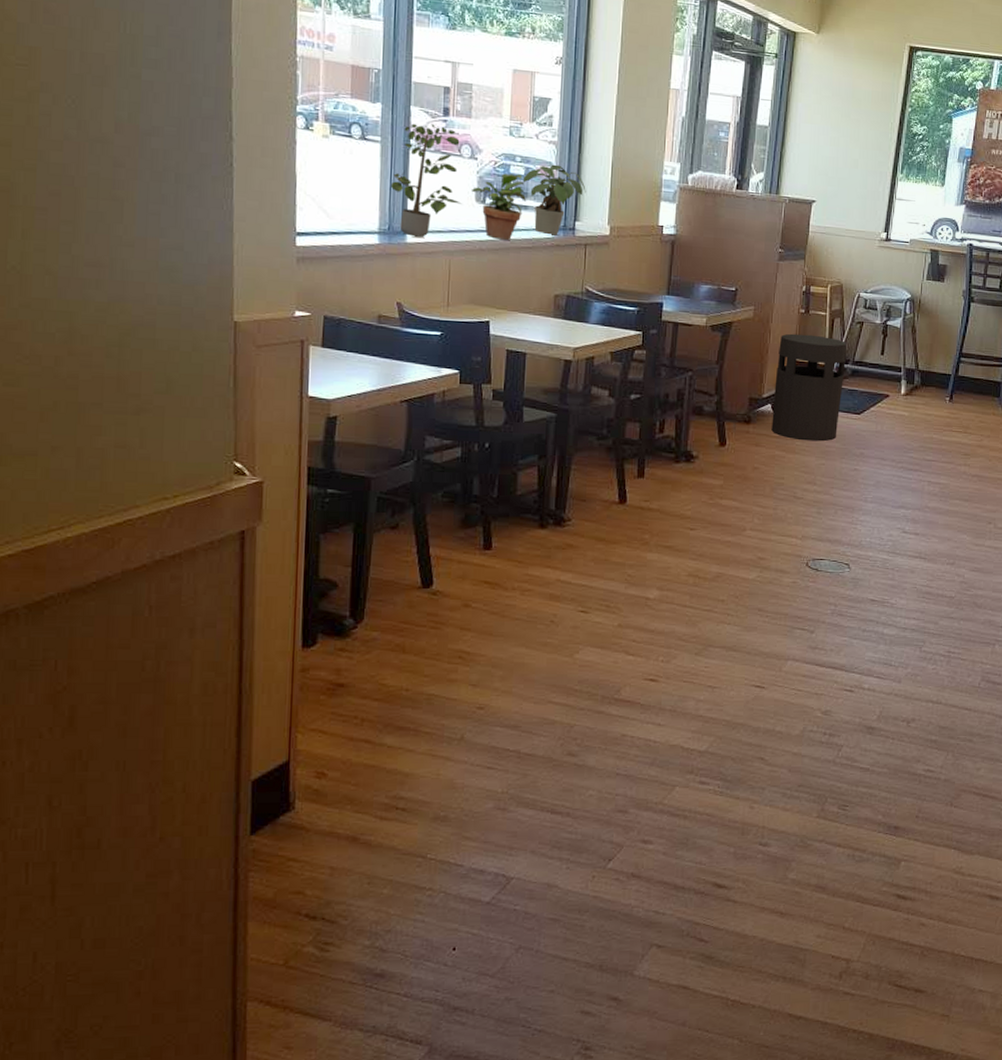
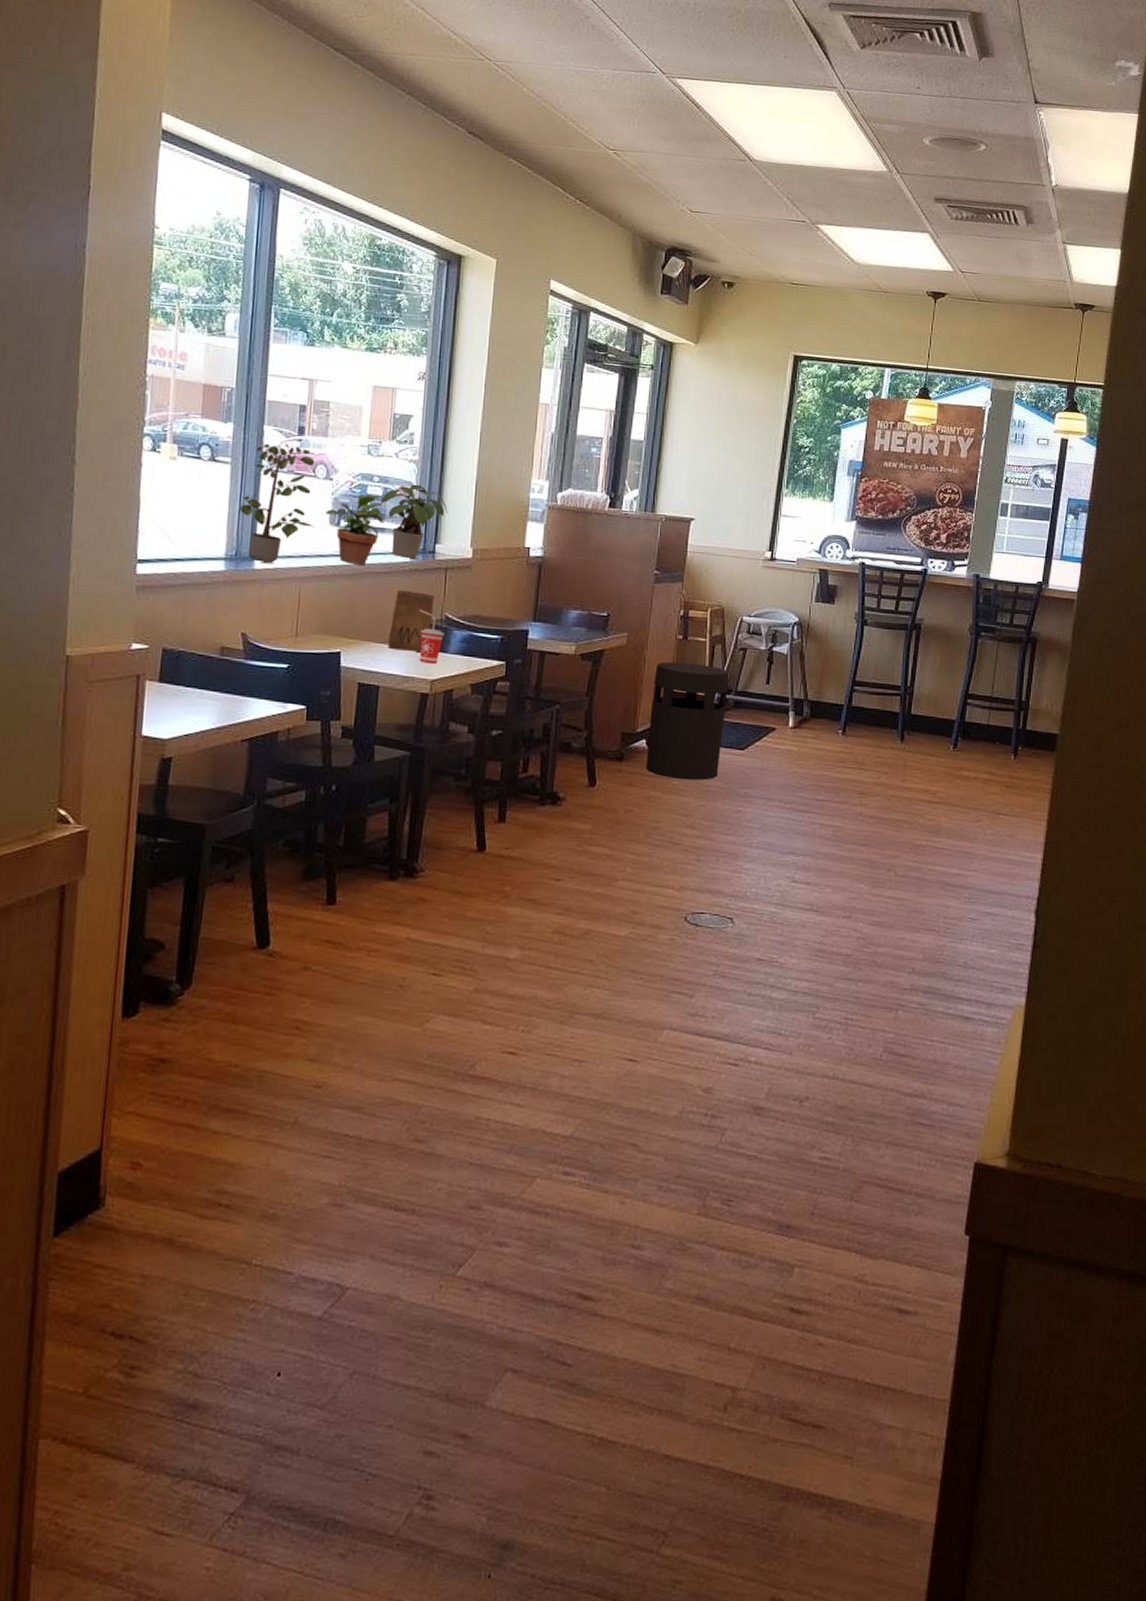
paper bag: none [533,263,576,323] -> present [388,589,435,653]
beverage cup: none [562,282,585,334] -> present [419,609,444,665]

